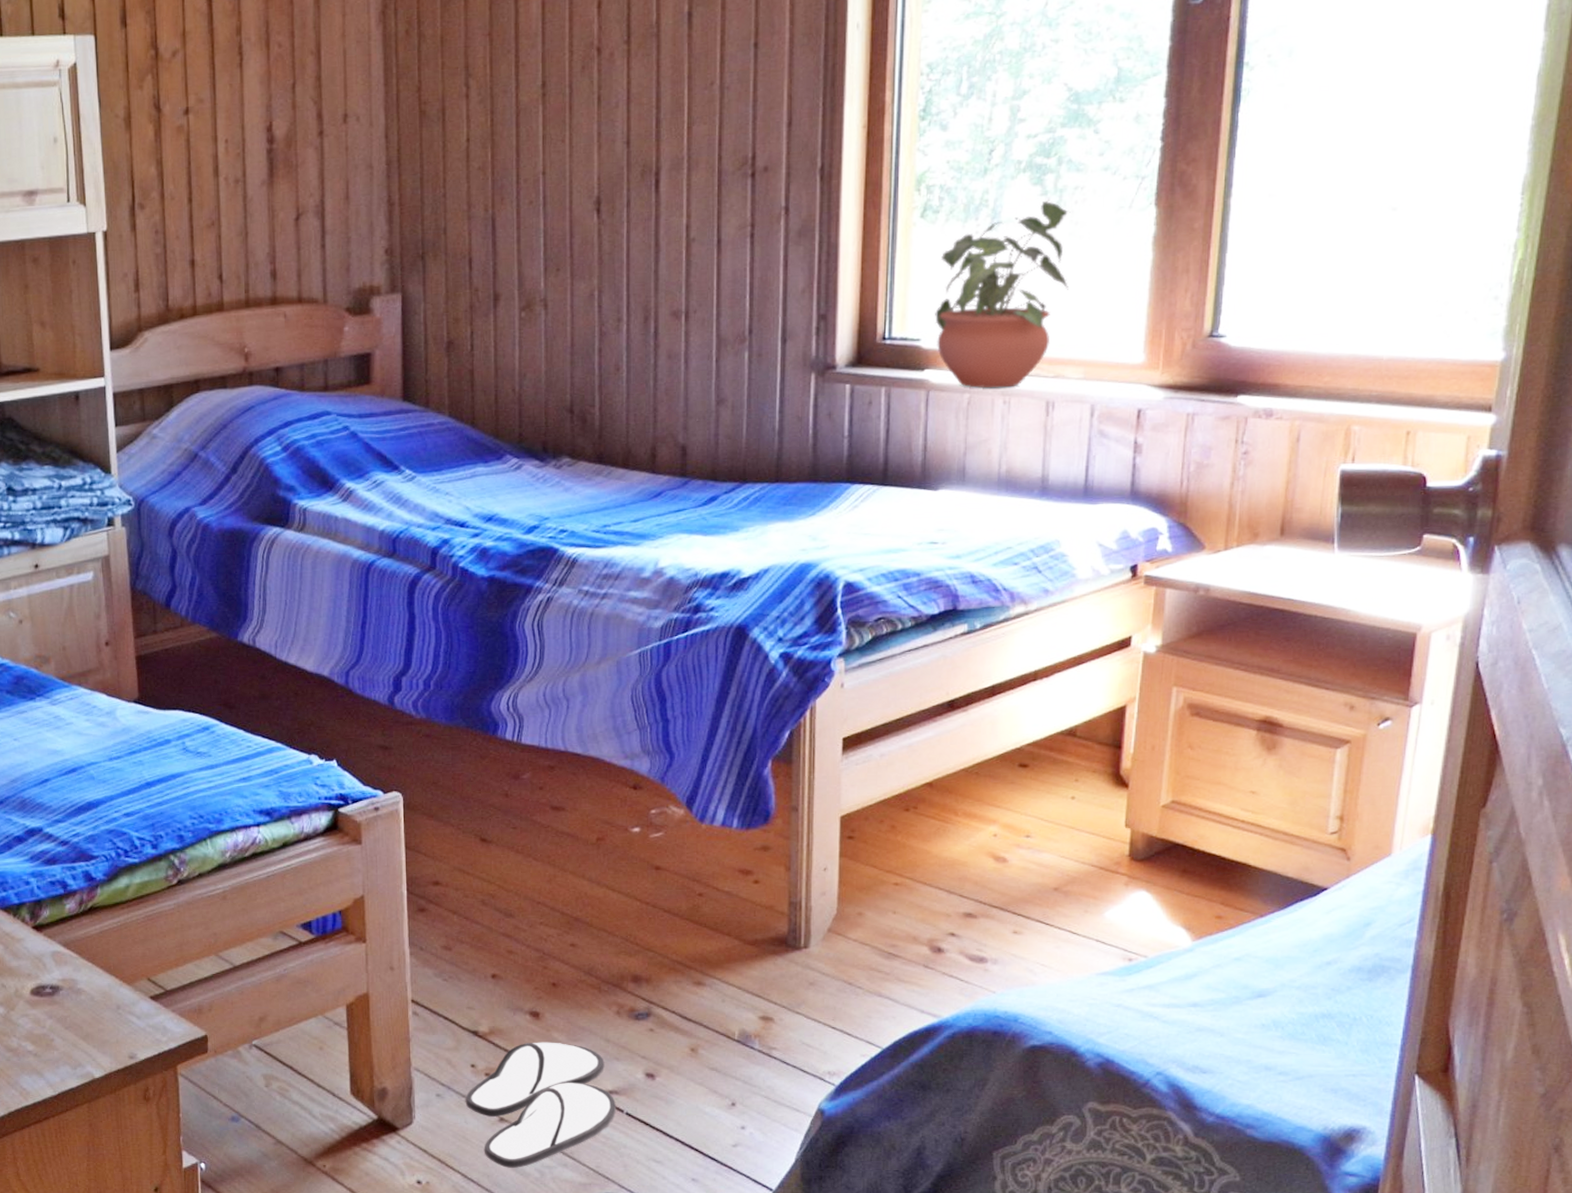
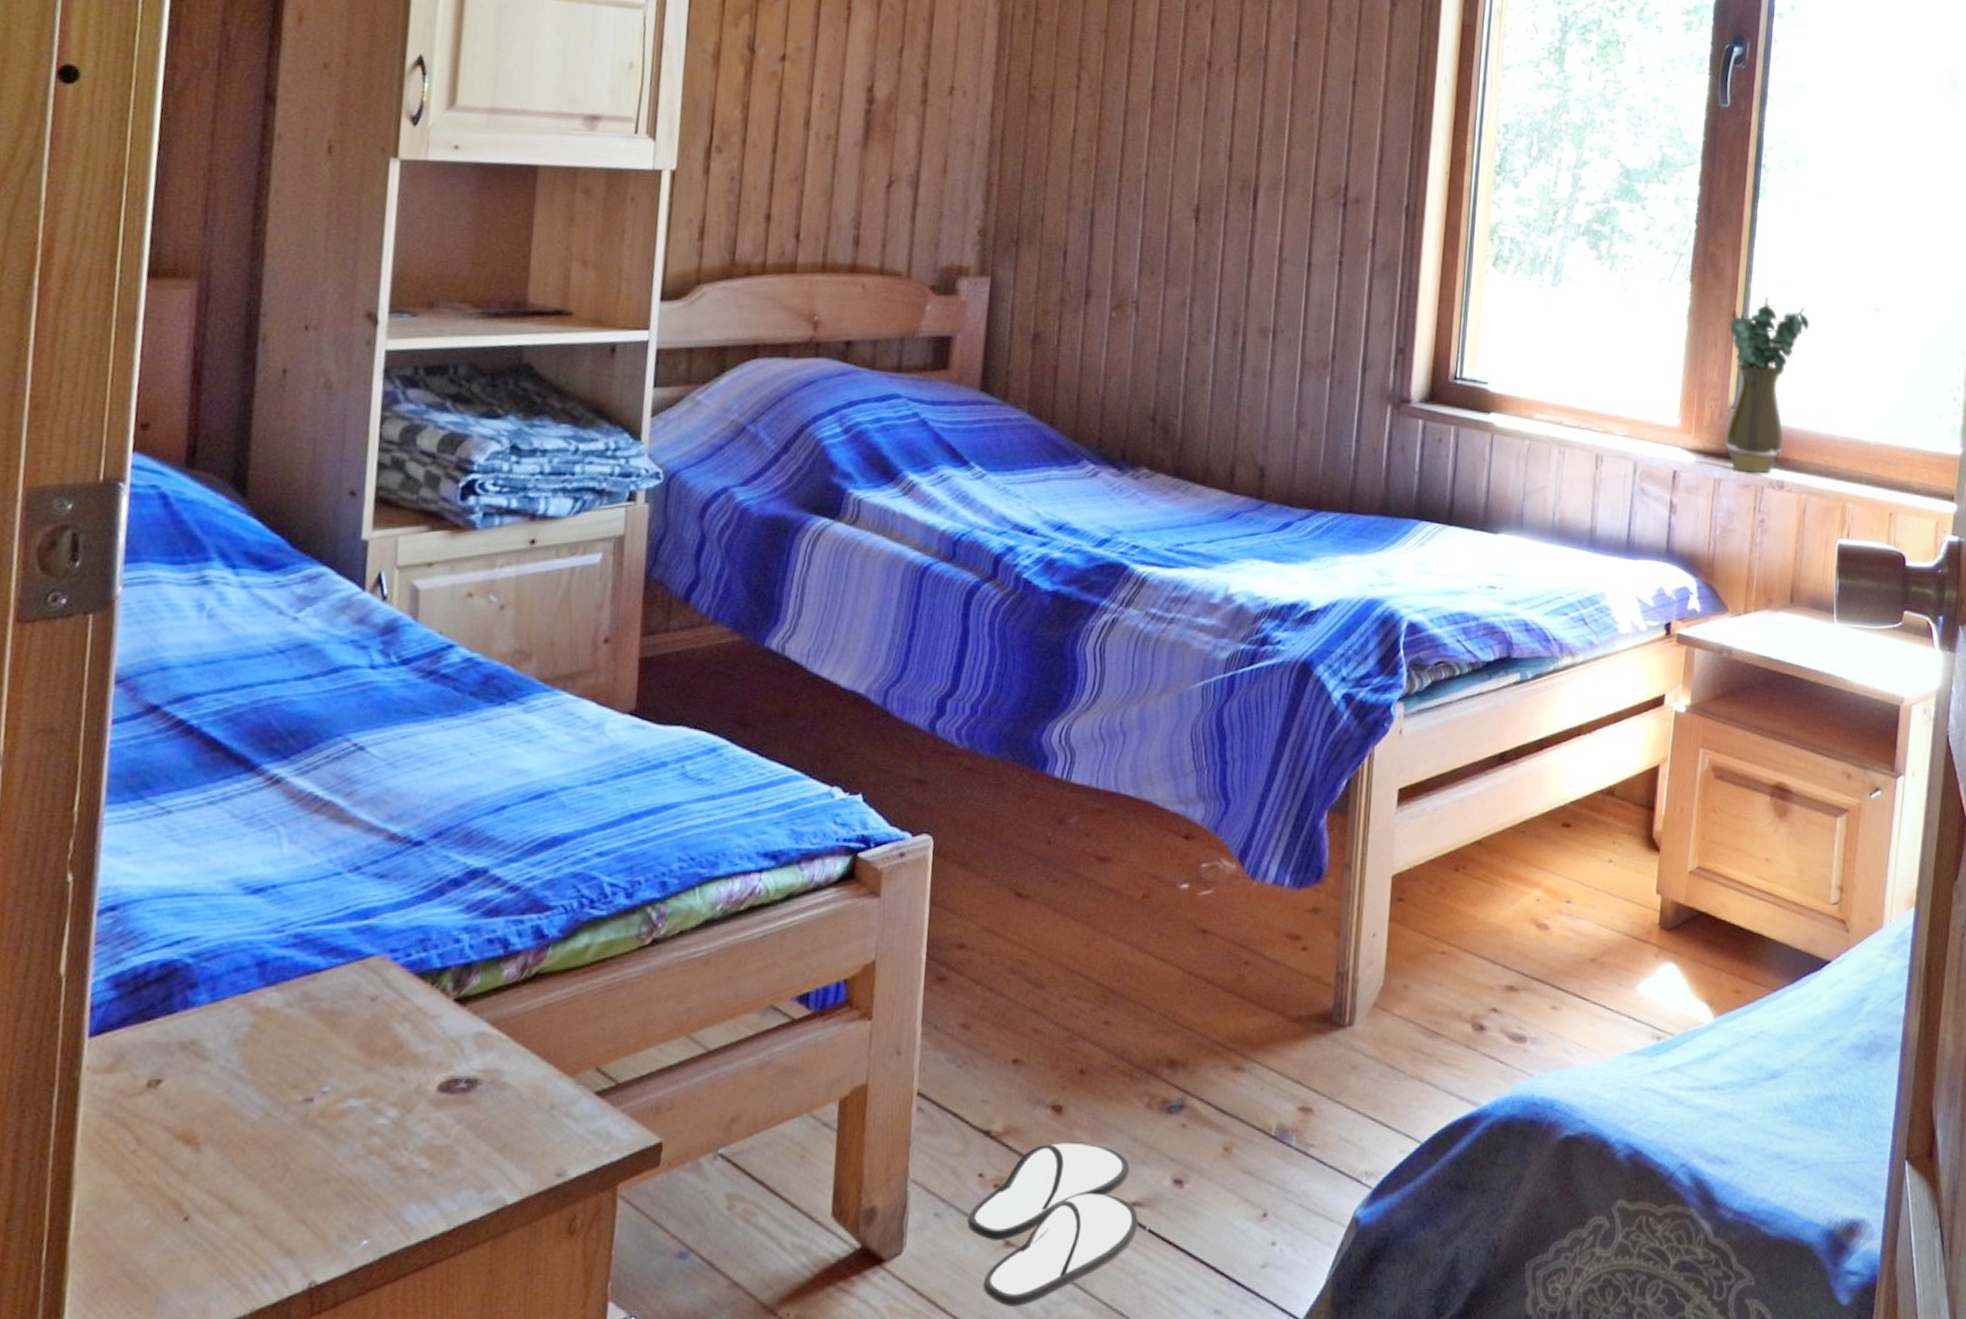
potted plant: present [935,201,1071,388] -> none [1501,265,1621,437]
vase: none [1199,211,1305,403] -> present [1724,297,1809,473]

